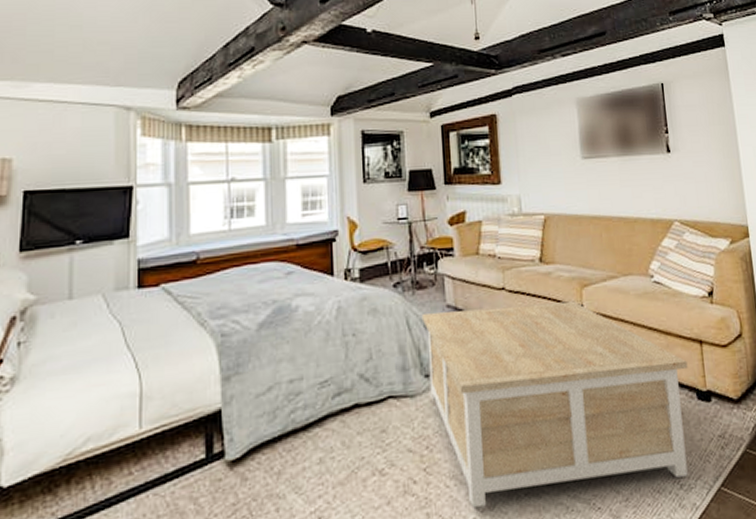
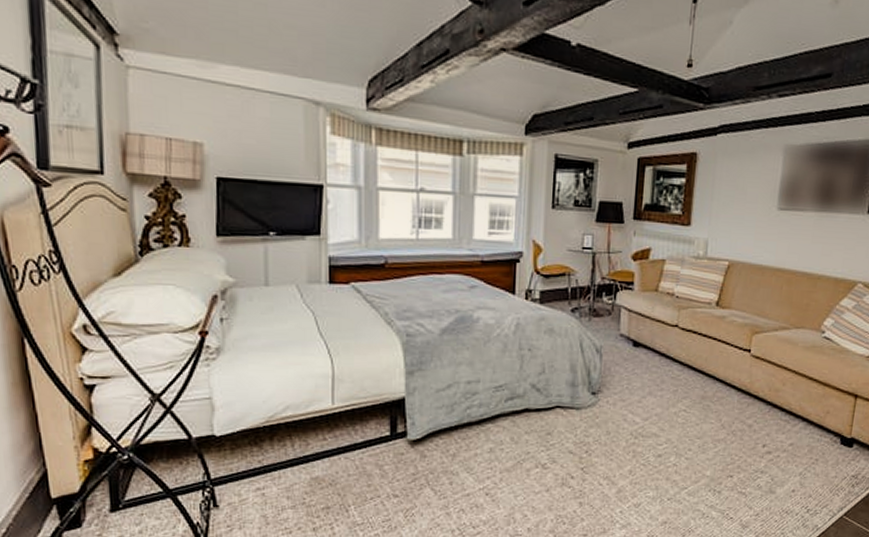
coffee table: present [421,301,688,509] -> none [594,340,839,504]

